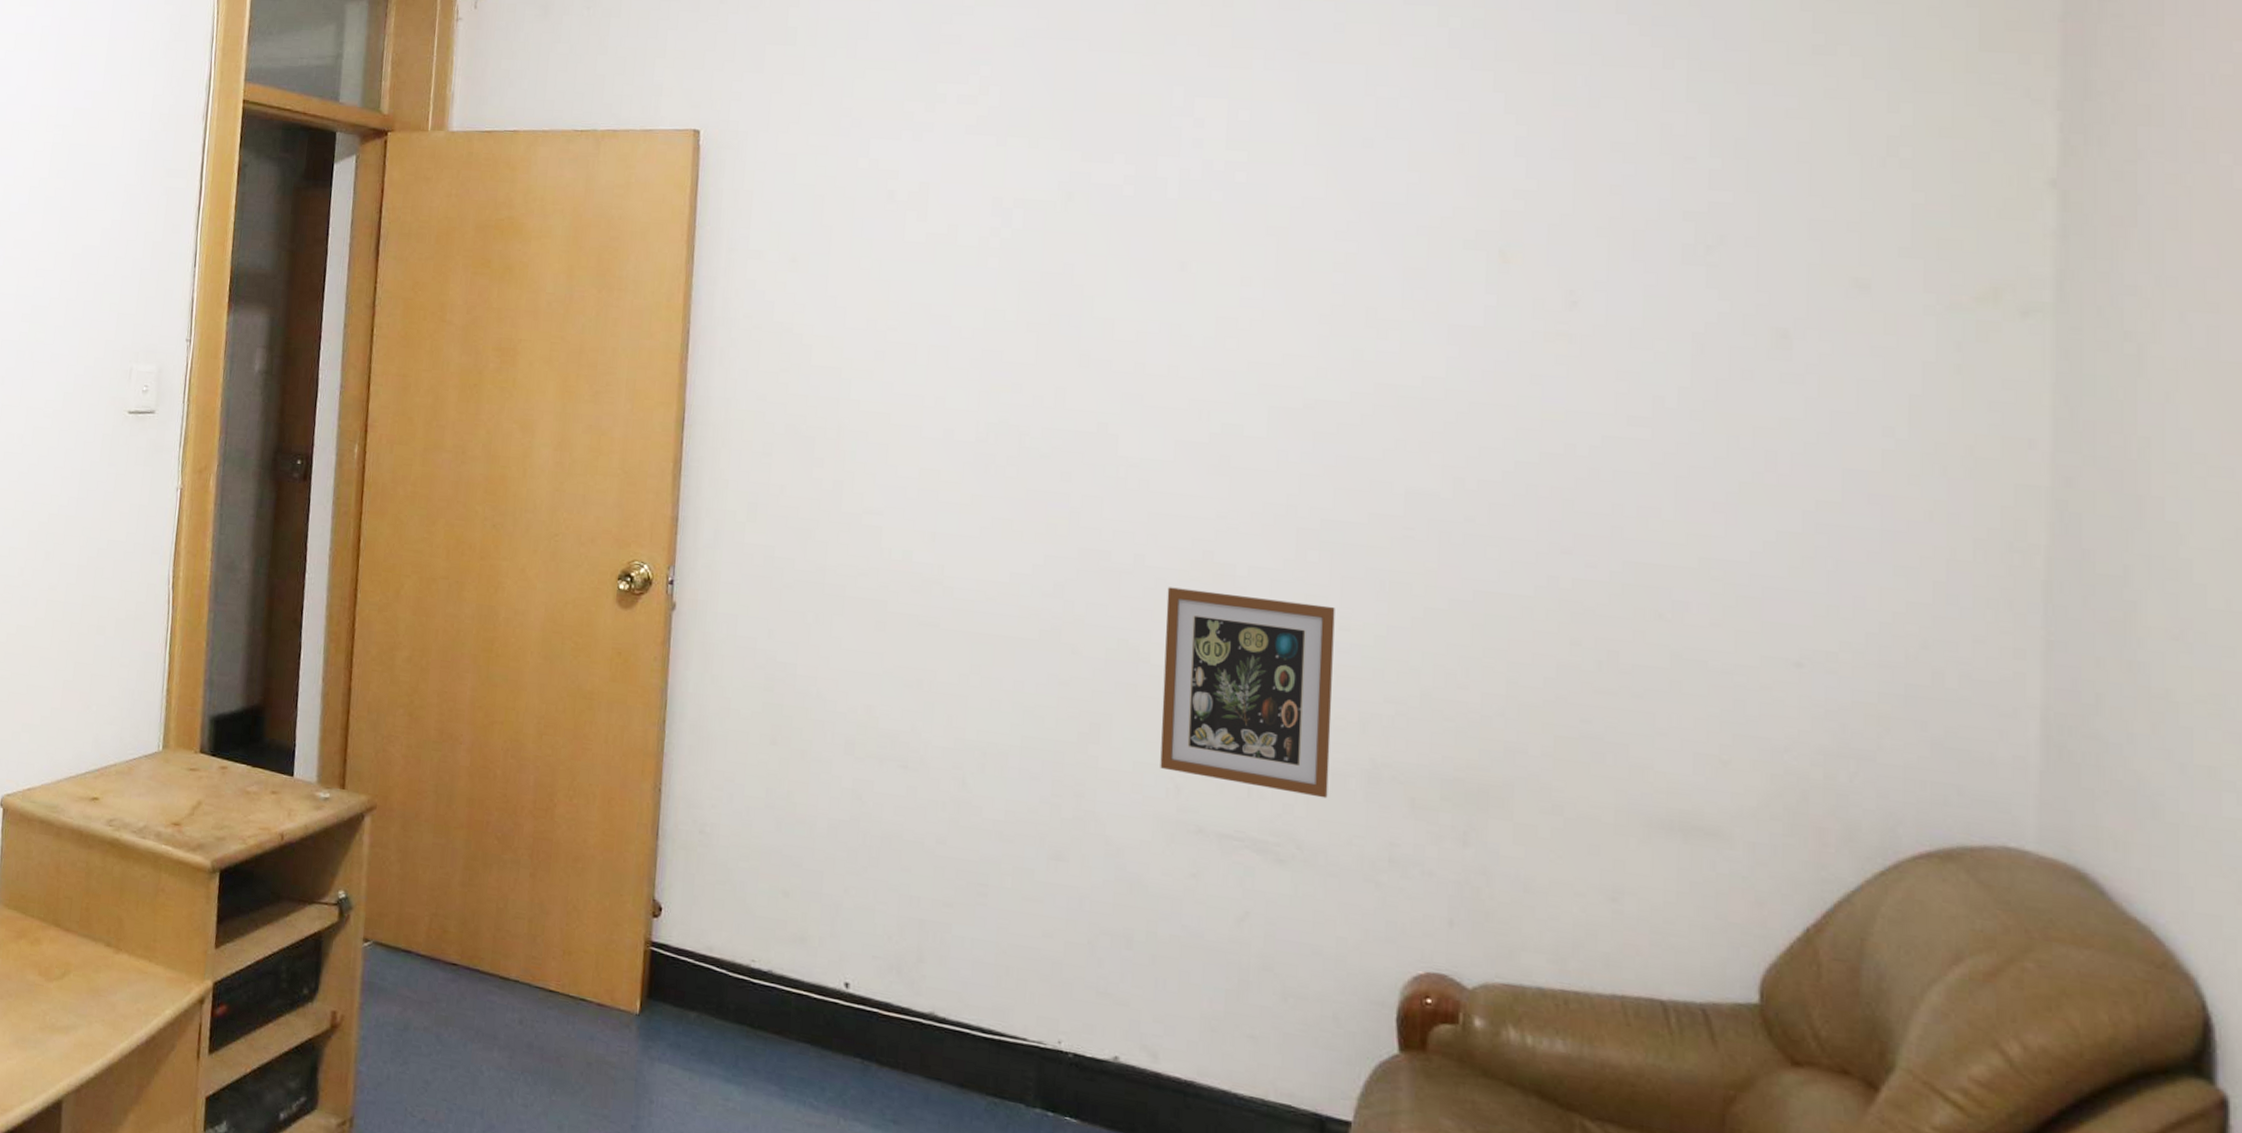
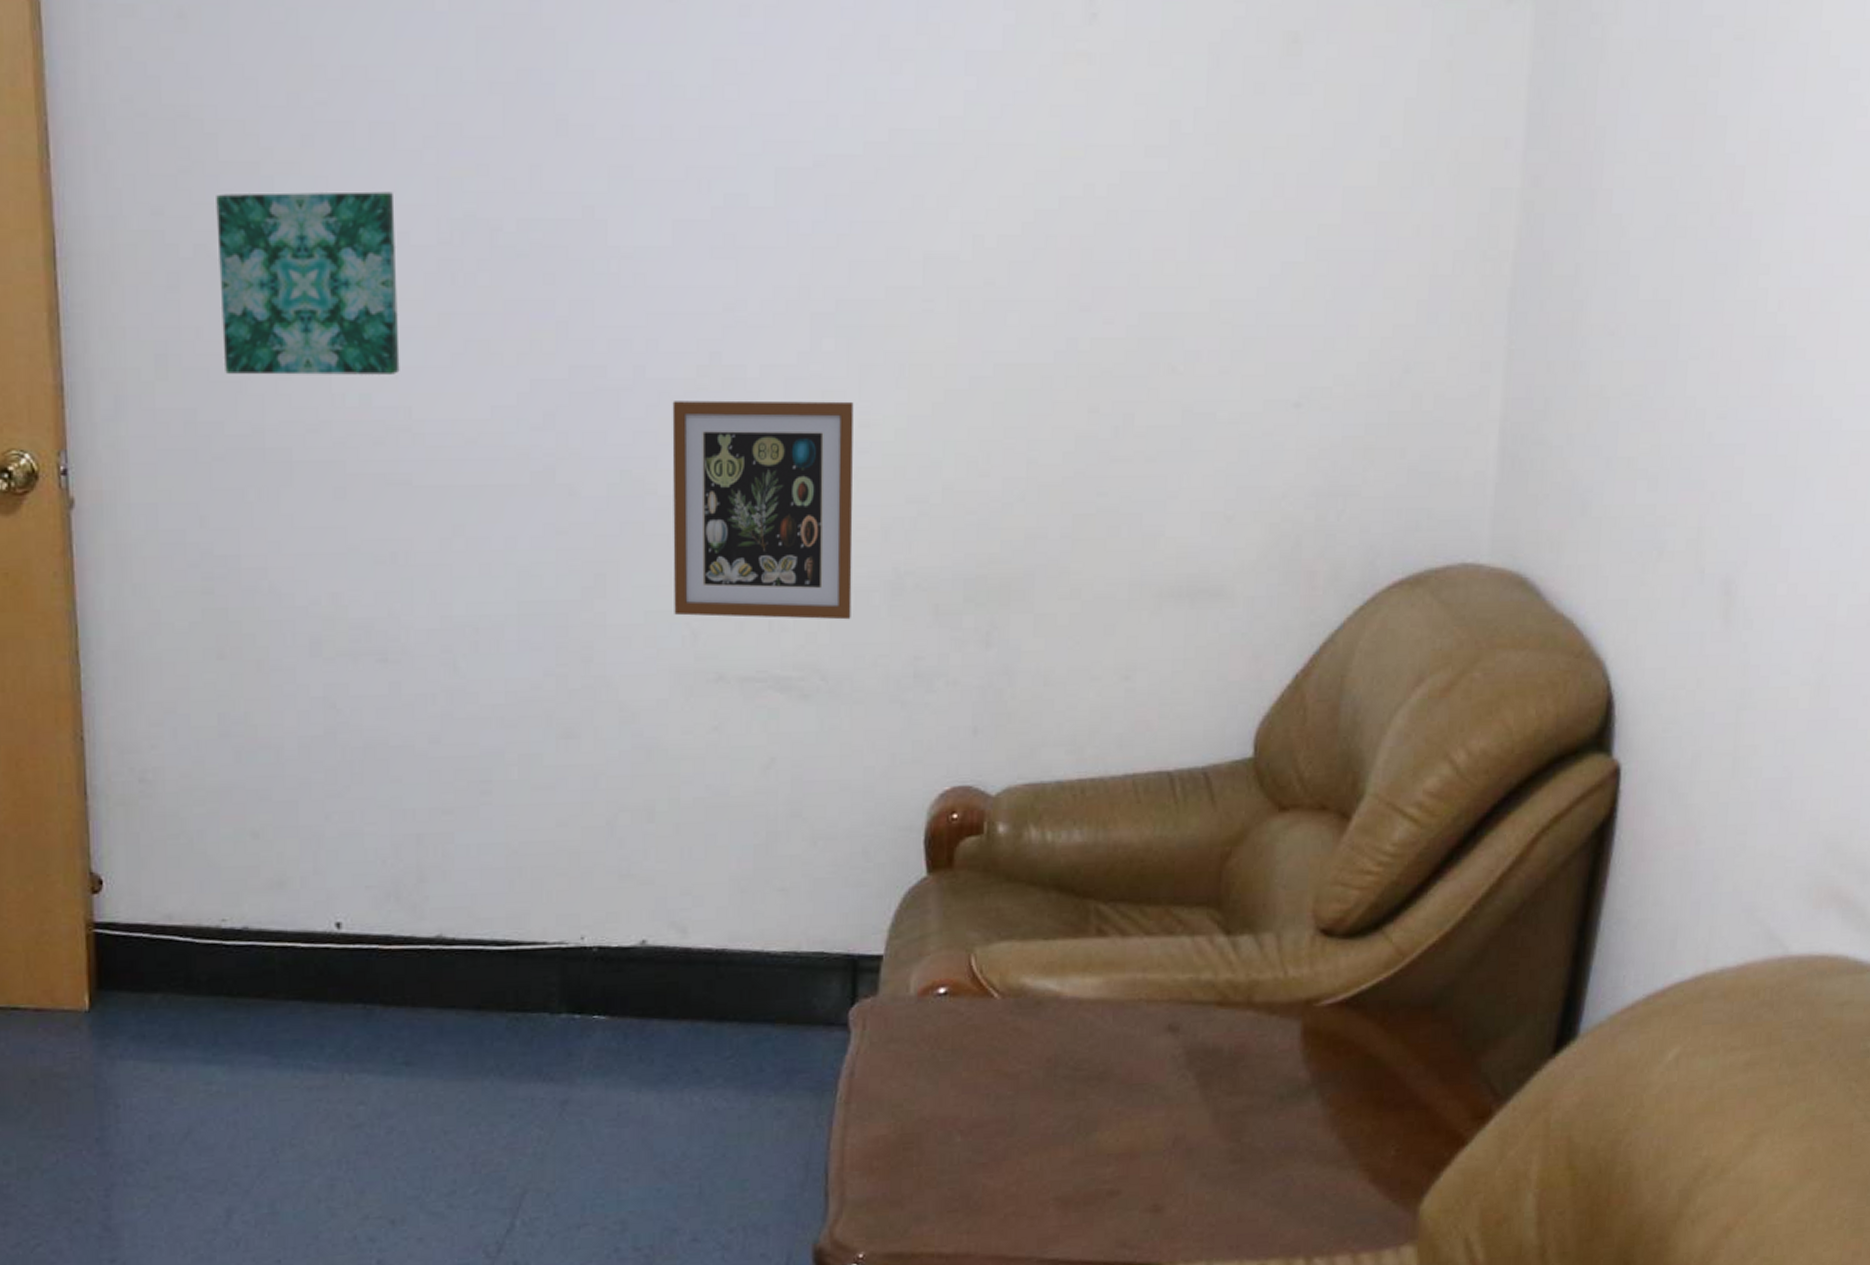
wall art: none [799,389,943,538] -> present [216,191,400,375]

